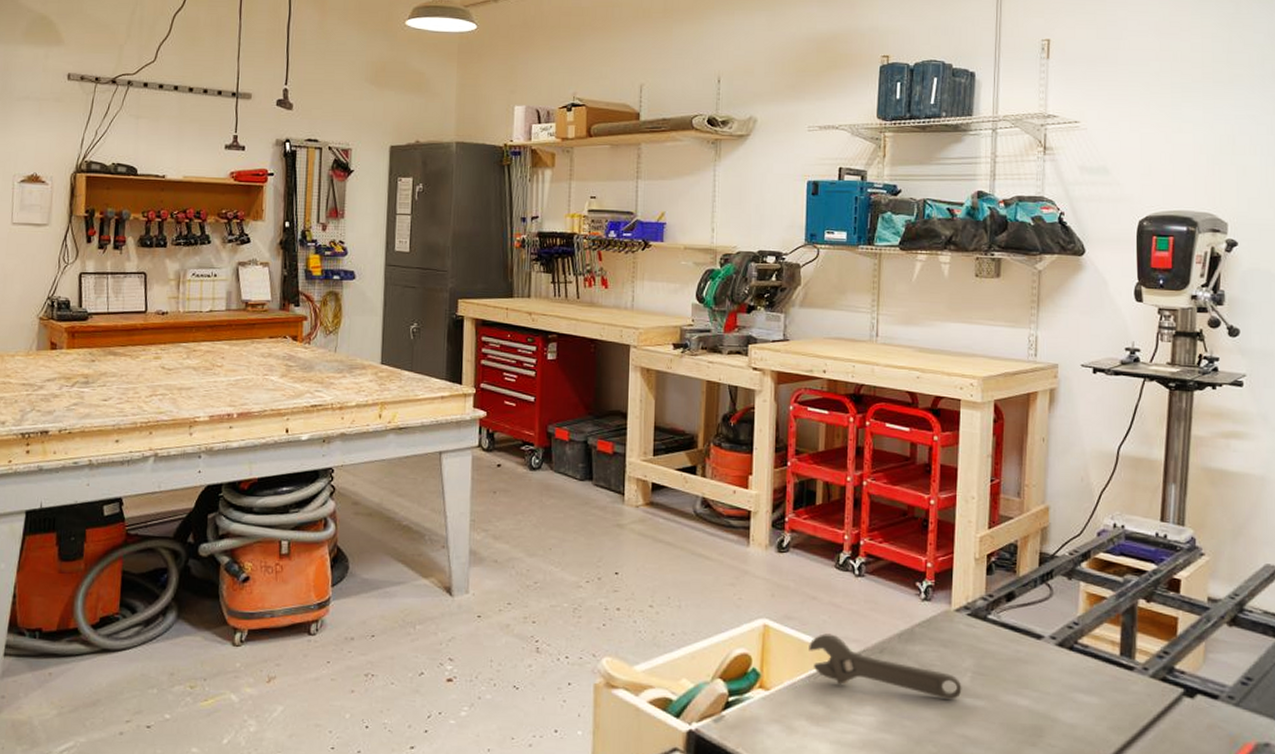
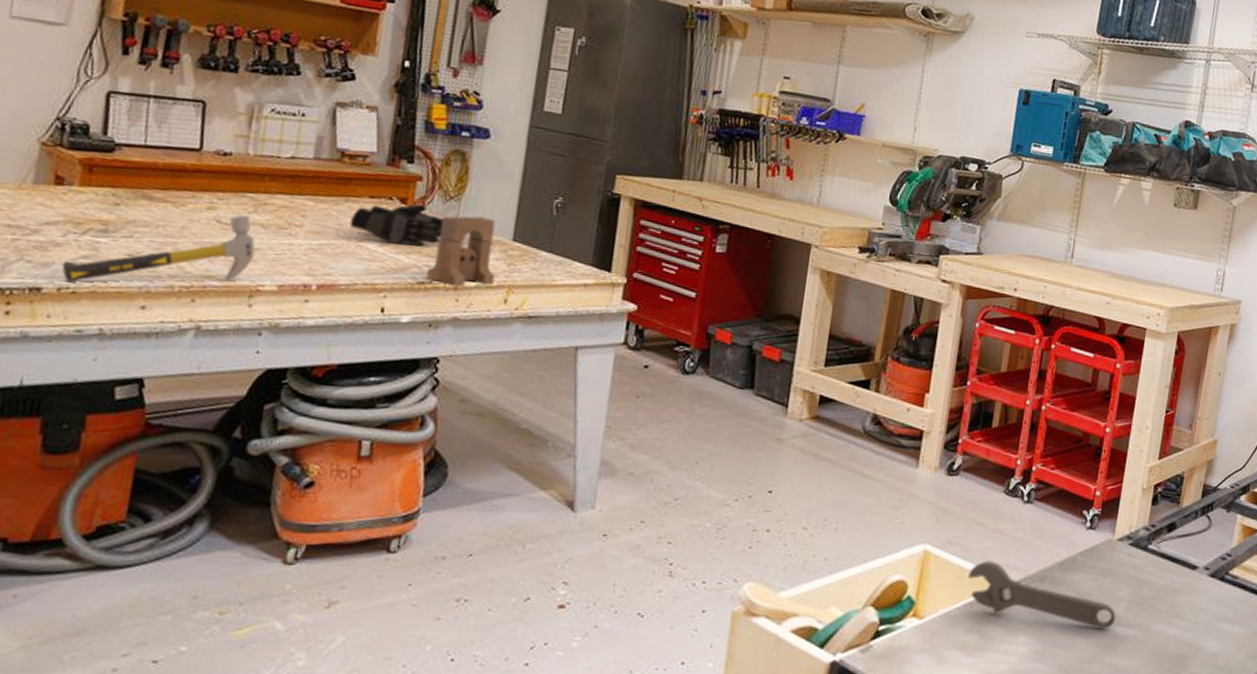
claw hammer: none [60,361,191,425] -> present [61,215,255,283]
glove: none [256,339,326,375] -> present [349,204,443,247]
arch block: none [318,346,370,407] -> present [426,216,496,287]

